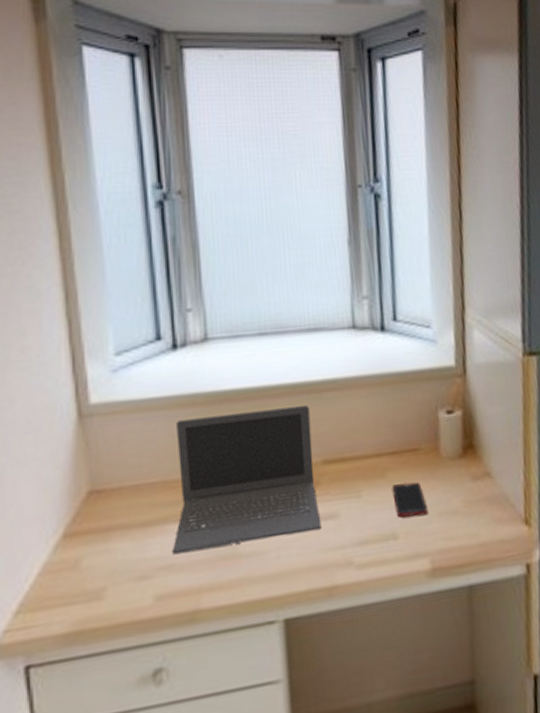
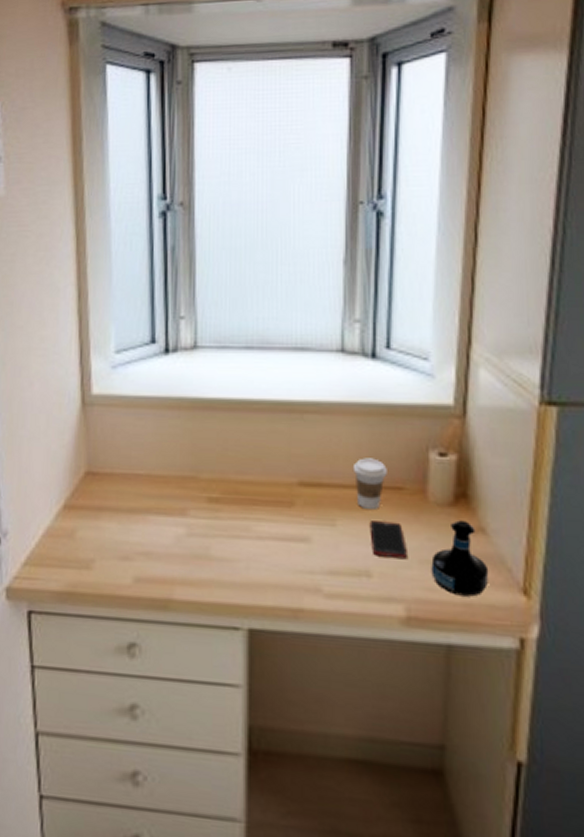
laptop computer: present [172,406,322,553] -> none [152,421,292,550]
coffee cup: none [372,425,404,475] -> present [352,458,387,509]
tequila bottle: none [448,469,497,539] -> present [431,520,489,597]

